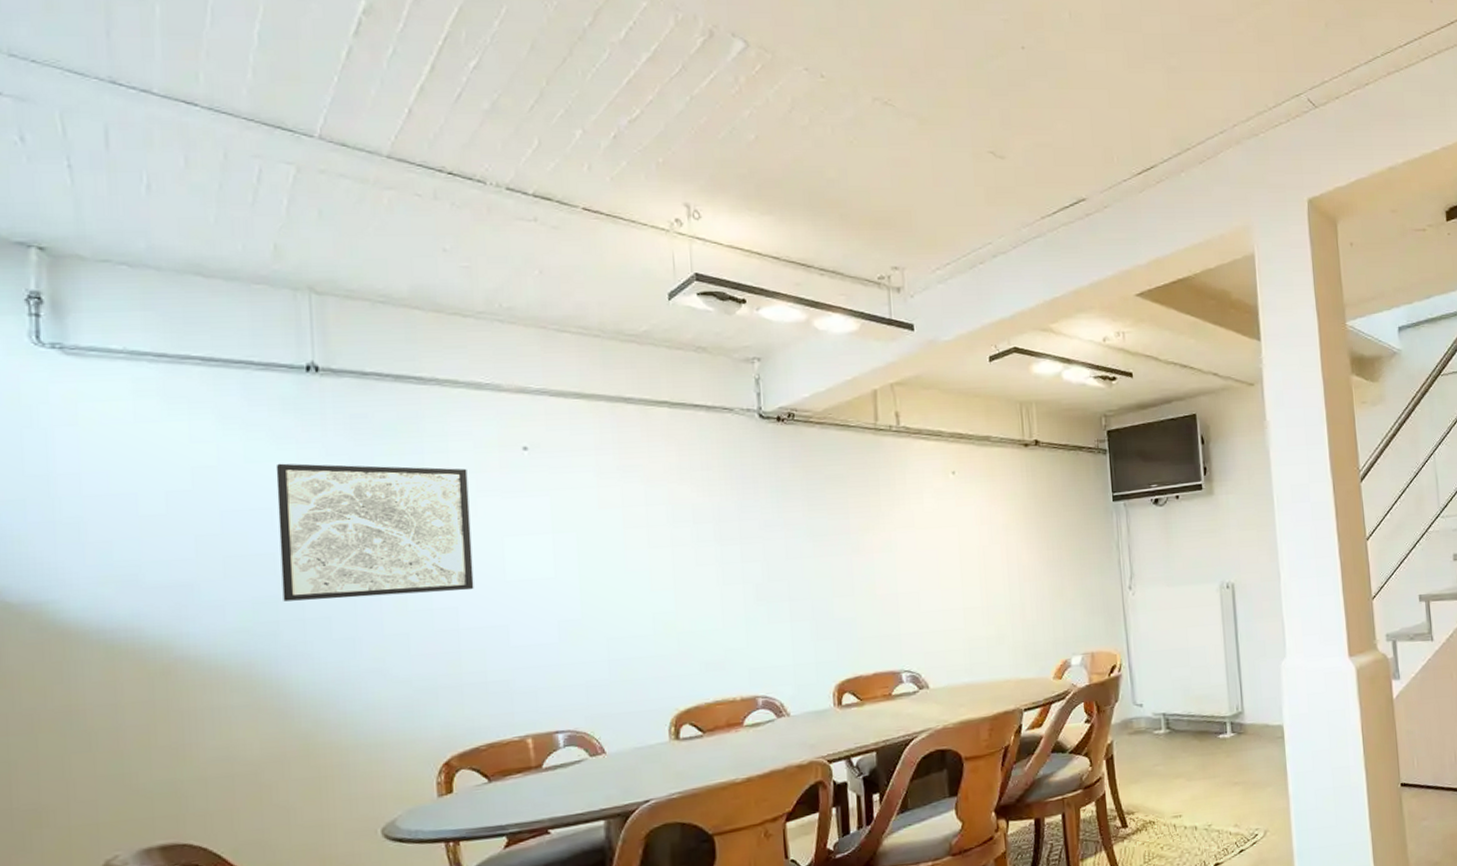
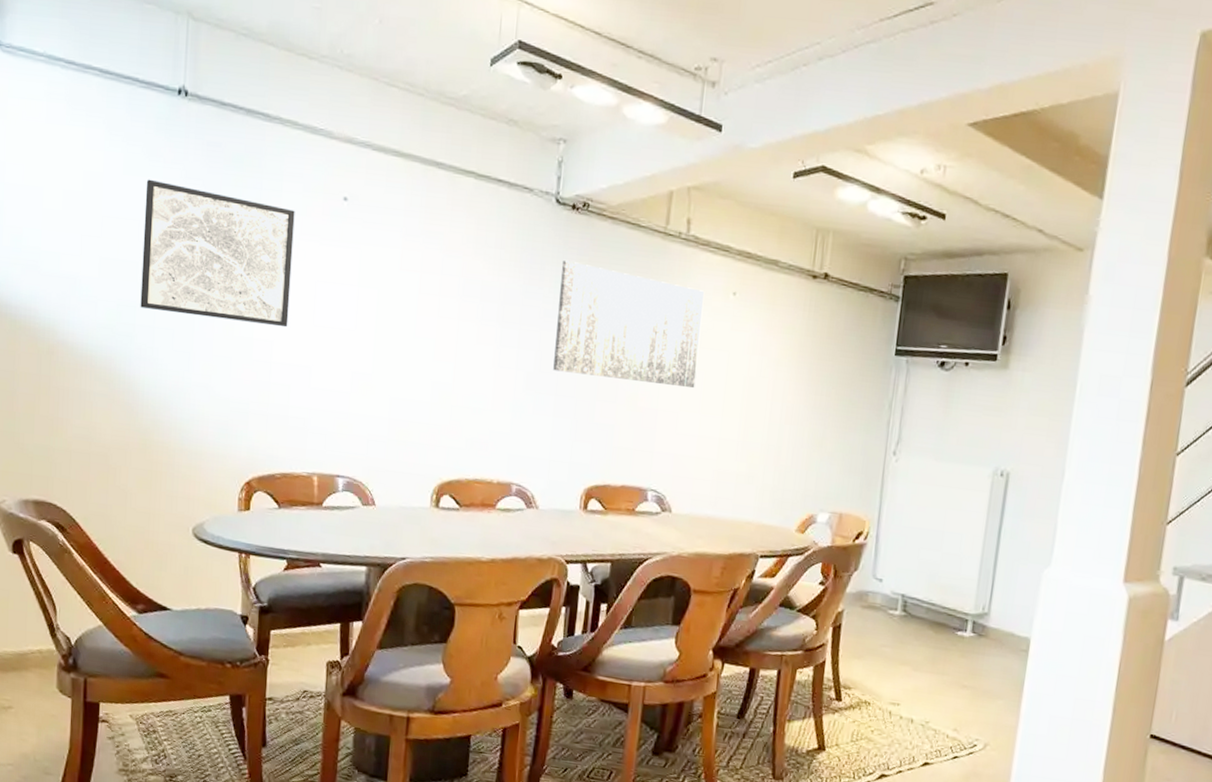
wall art: none [776,469,931,577] -> present [553,260,705,388]

